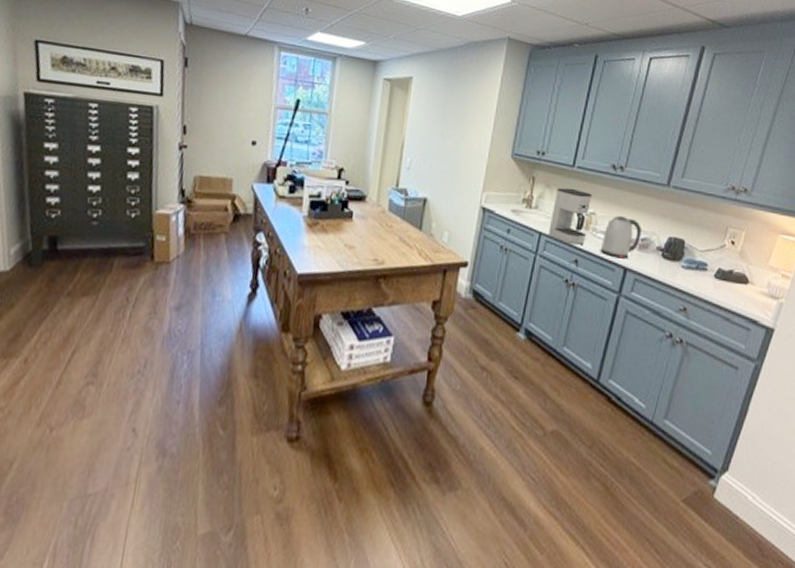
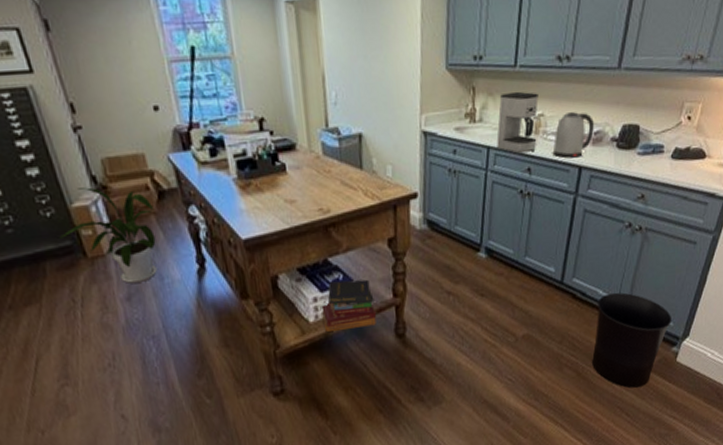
house plant: none [135,197,226,296] -> present [59,187,157,284]
books: none [354,332,409,387] -> present [322,279,377,333]
waste bin: none [622,403,710,520] -> present [592,292,671,388]

